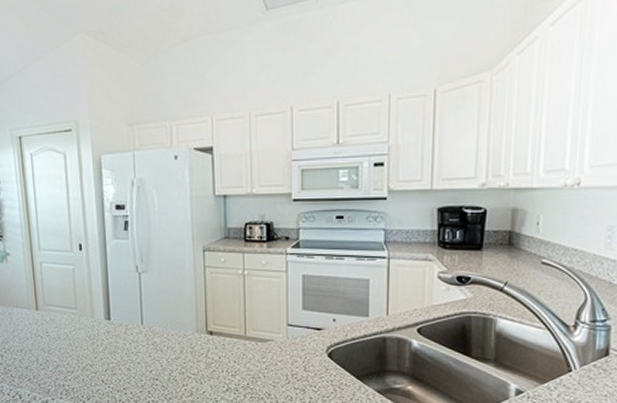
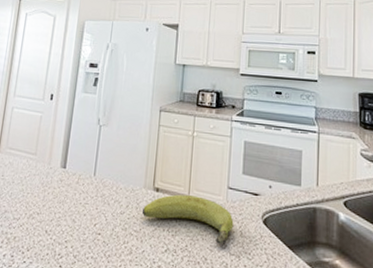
fruit: none [198,336,296,380] -> present [142,194,234,245]

